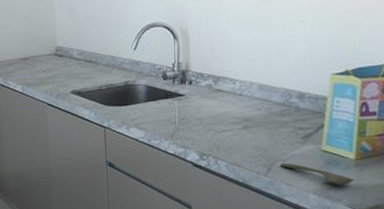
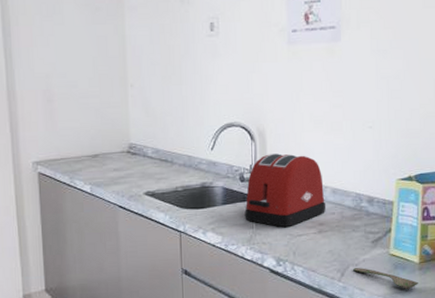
toaster: none [167,51,251,124] -> present [244,153,325,228]

